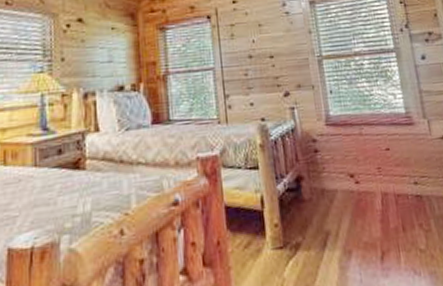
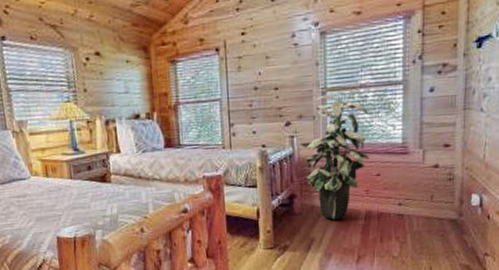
indoor plant: none [300,62,376,207] -> present [299,94,369,220]

